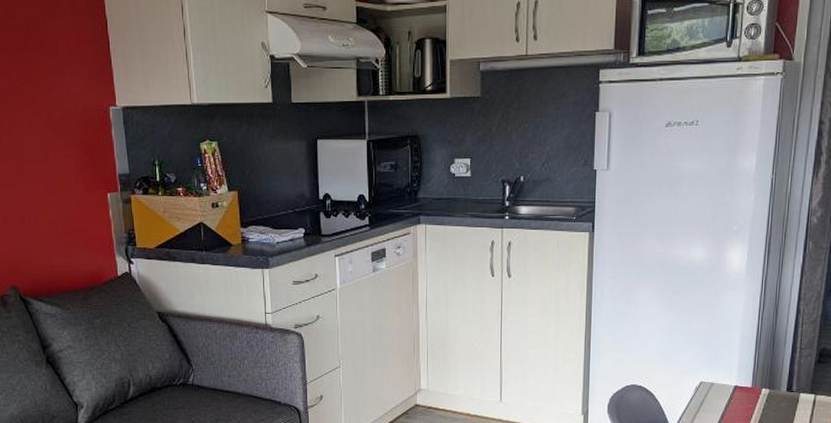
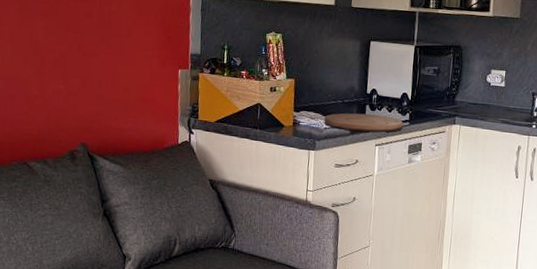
cutting board: none [275,222,362,243] -> present [324,113,403,133]

